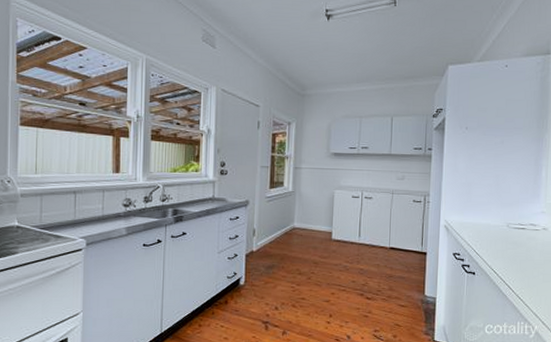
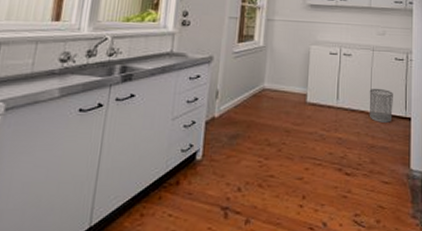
waste bin: none [388,227,411,256] -> present [369,88,393,123]

